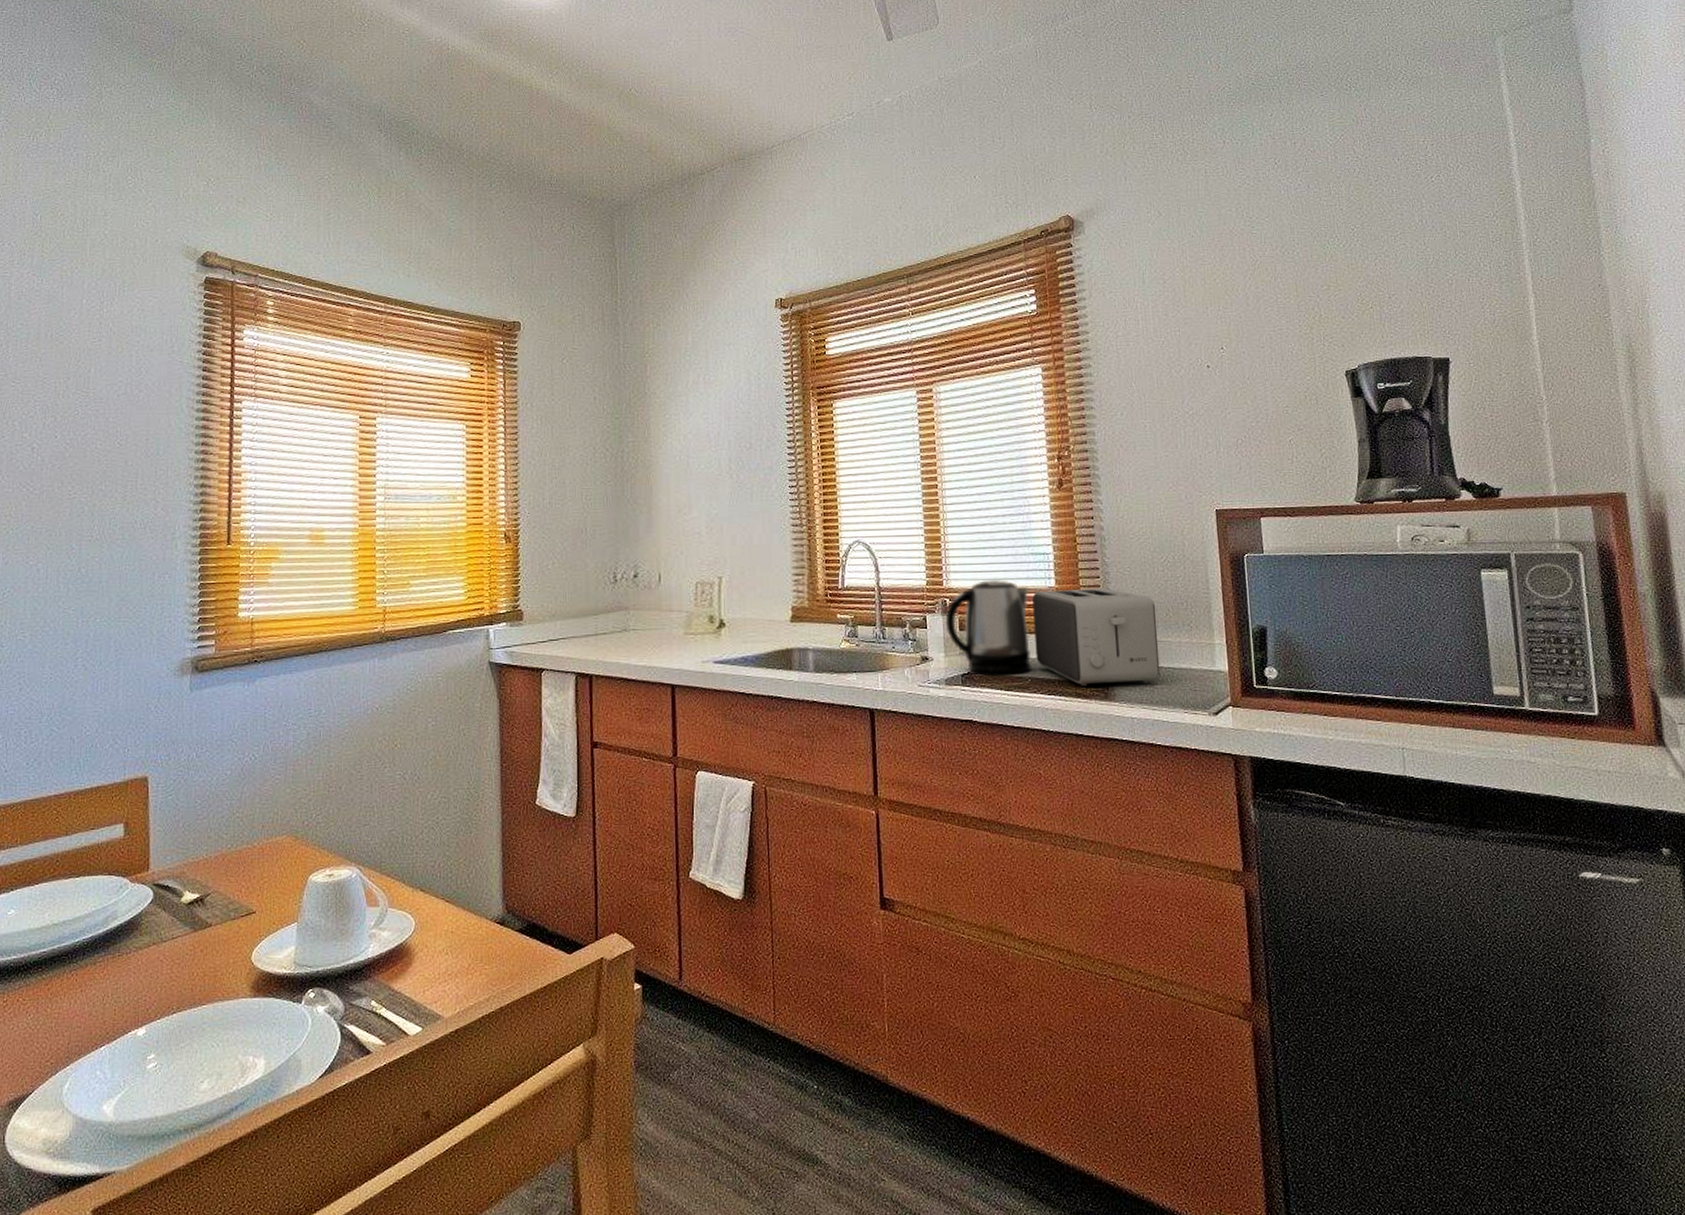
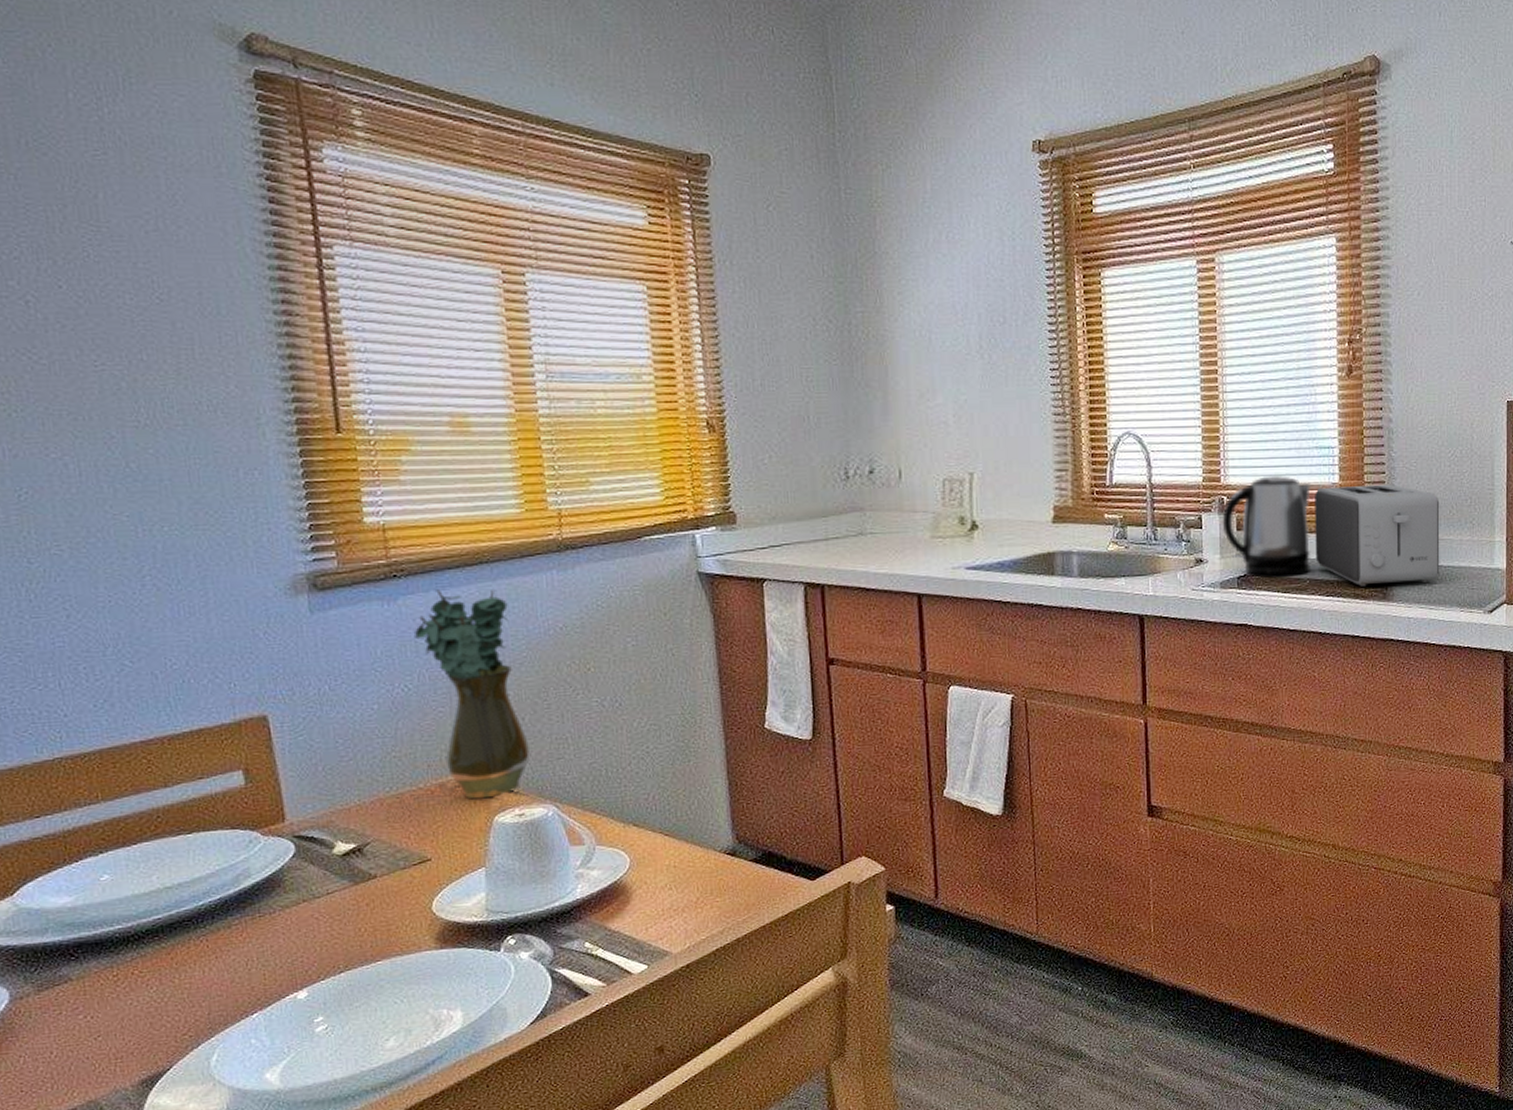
vase: none [265,673,343,859] -> present [415,589,530,799]

